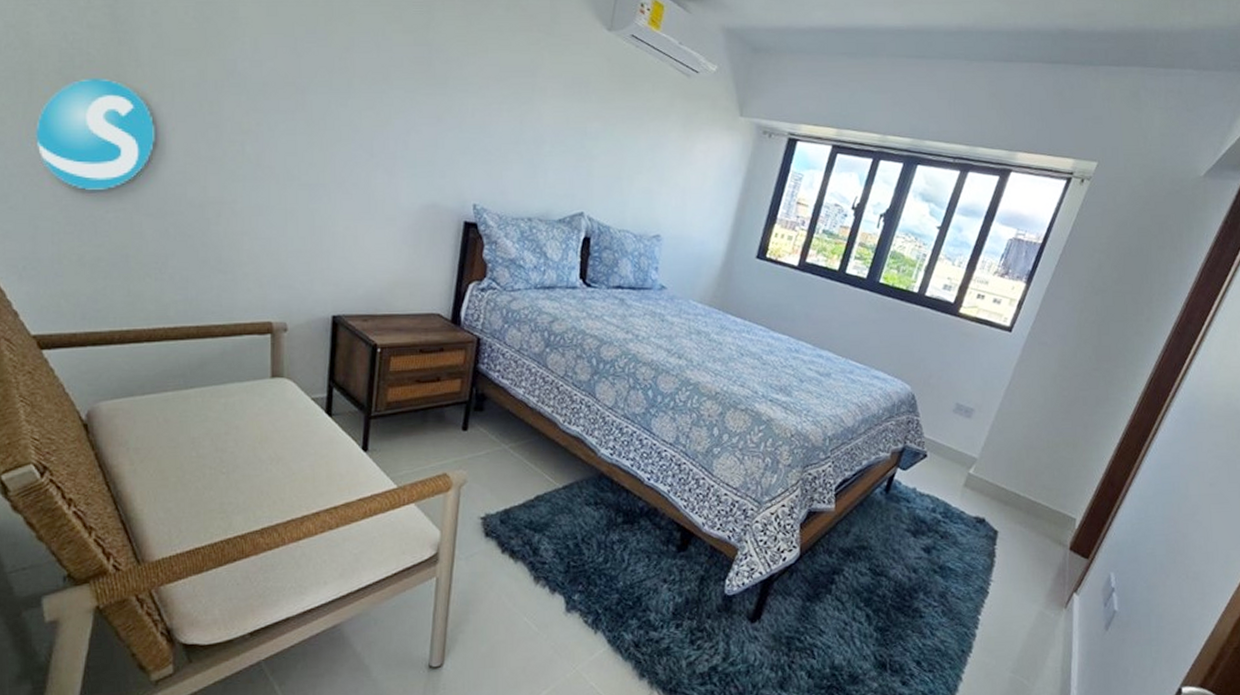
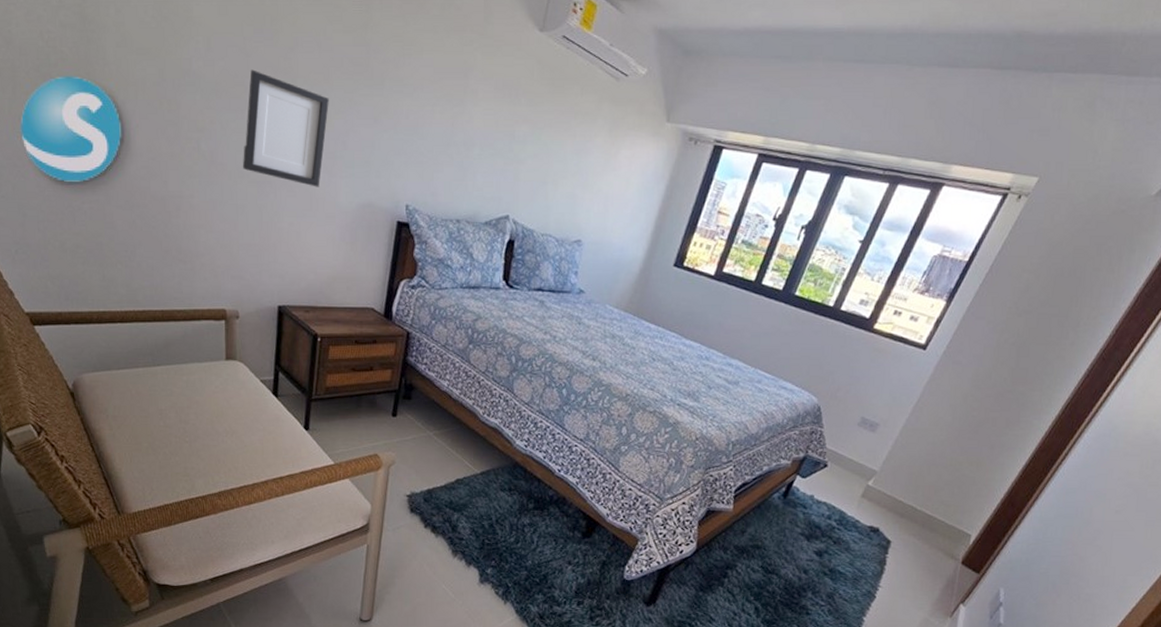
picture frame: none [292,70,388,189] -> present [242,69,329,187]

